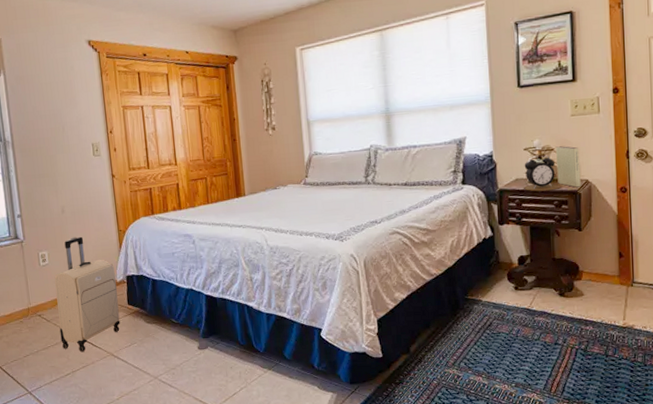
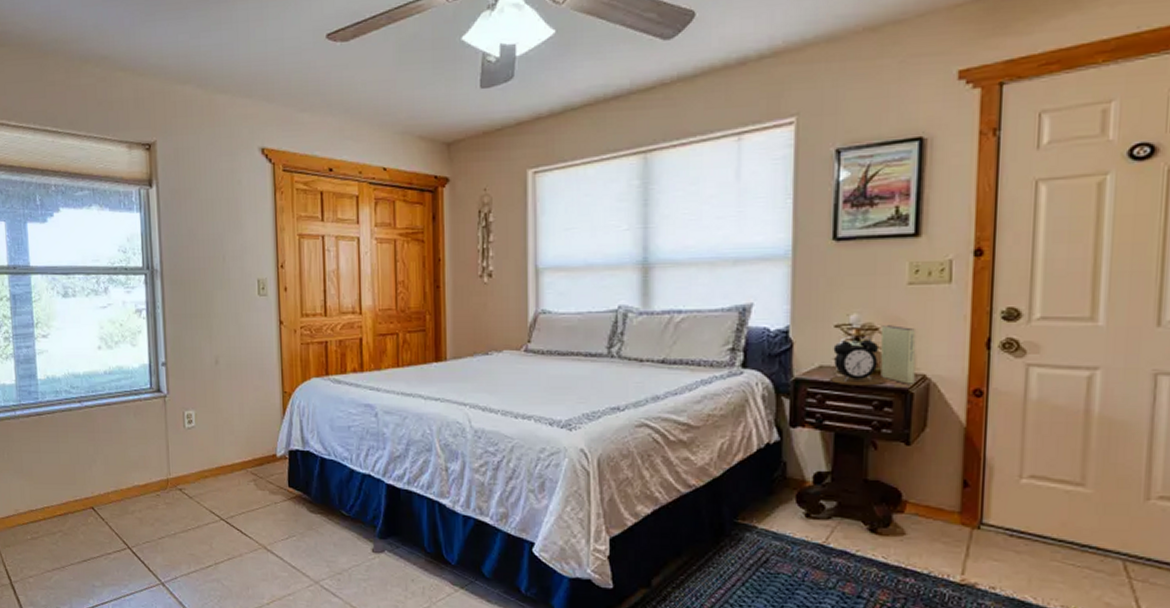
suitcase: present [54,236,120,353] -> none [201,395,277,541]

